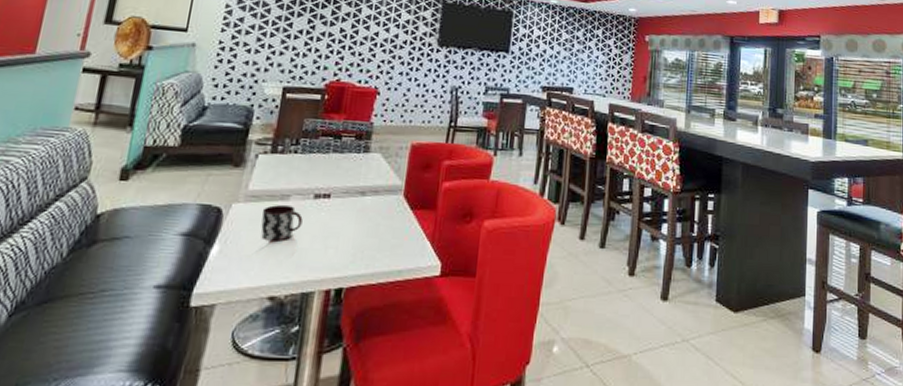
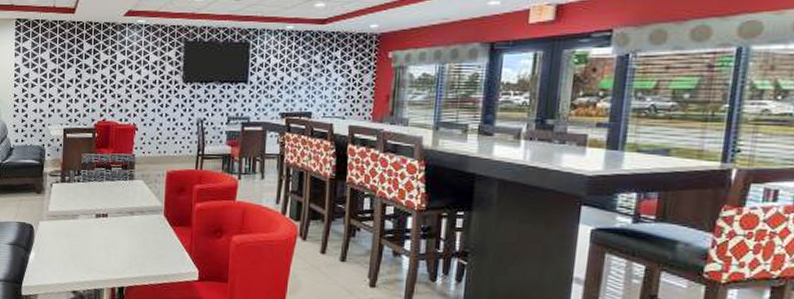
cup: present [260,204,303,241] -> none [60,222,89,250]

